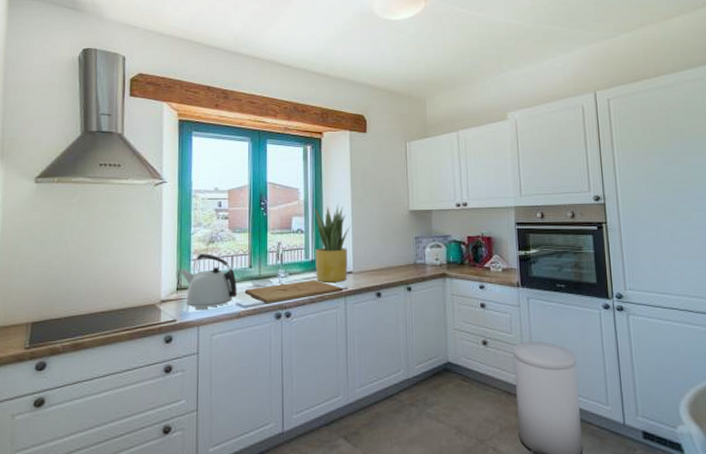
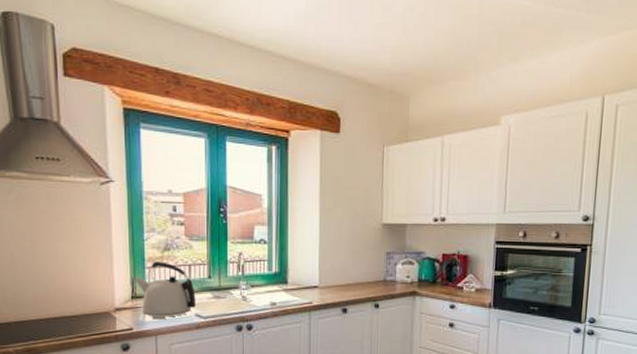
cutting board: present [244,280,343,304] -> none [203,293,308,316]
planter: present [314,204,351,282] -> none [278,213,318,296]

